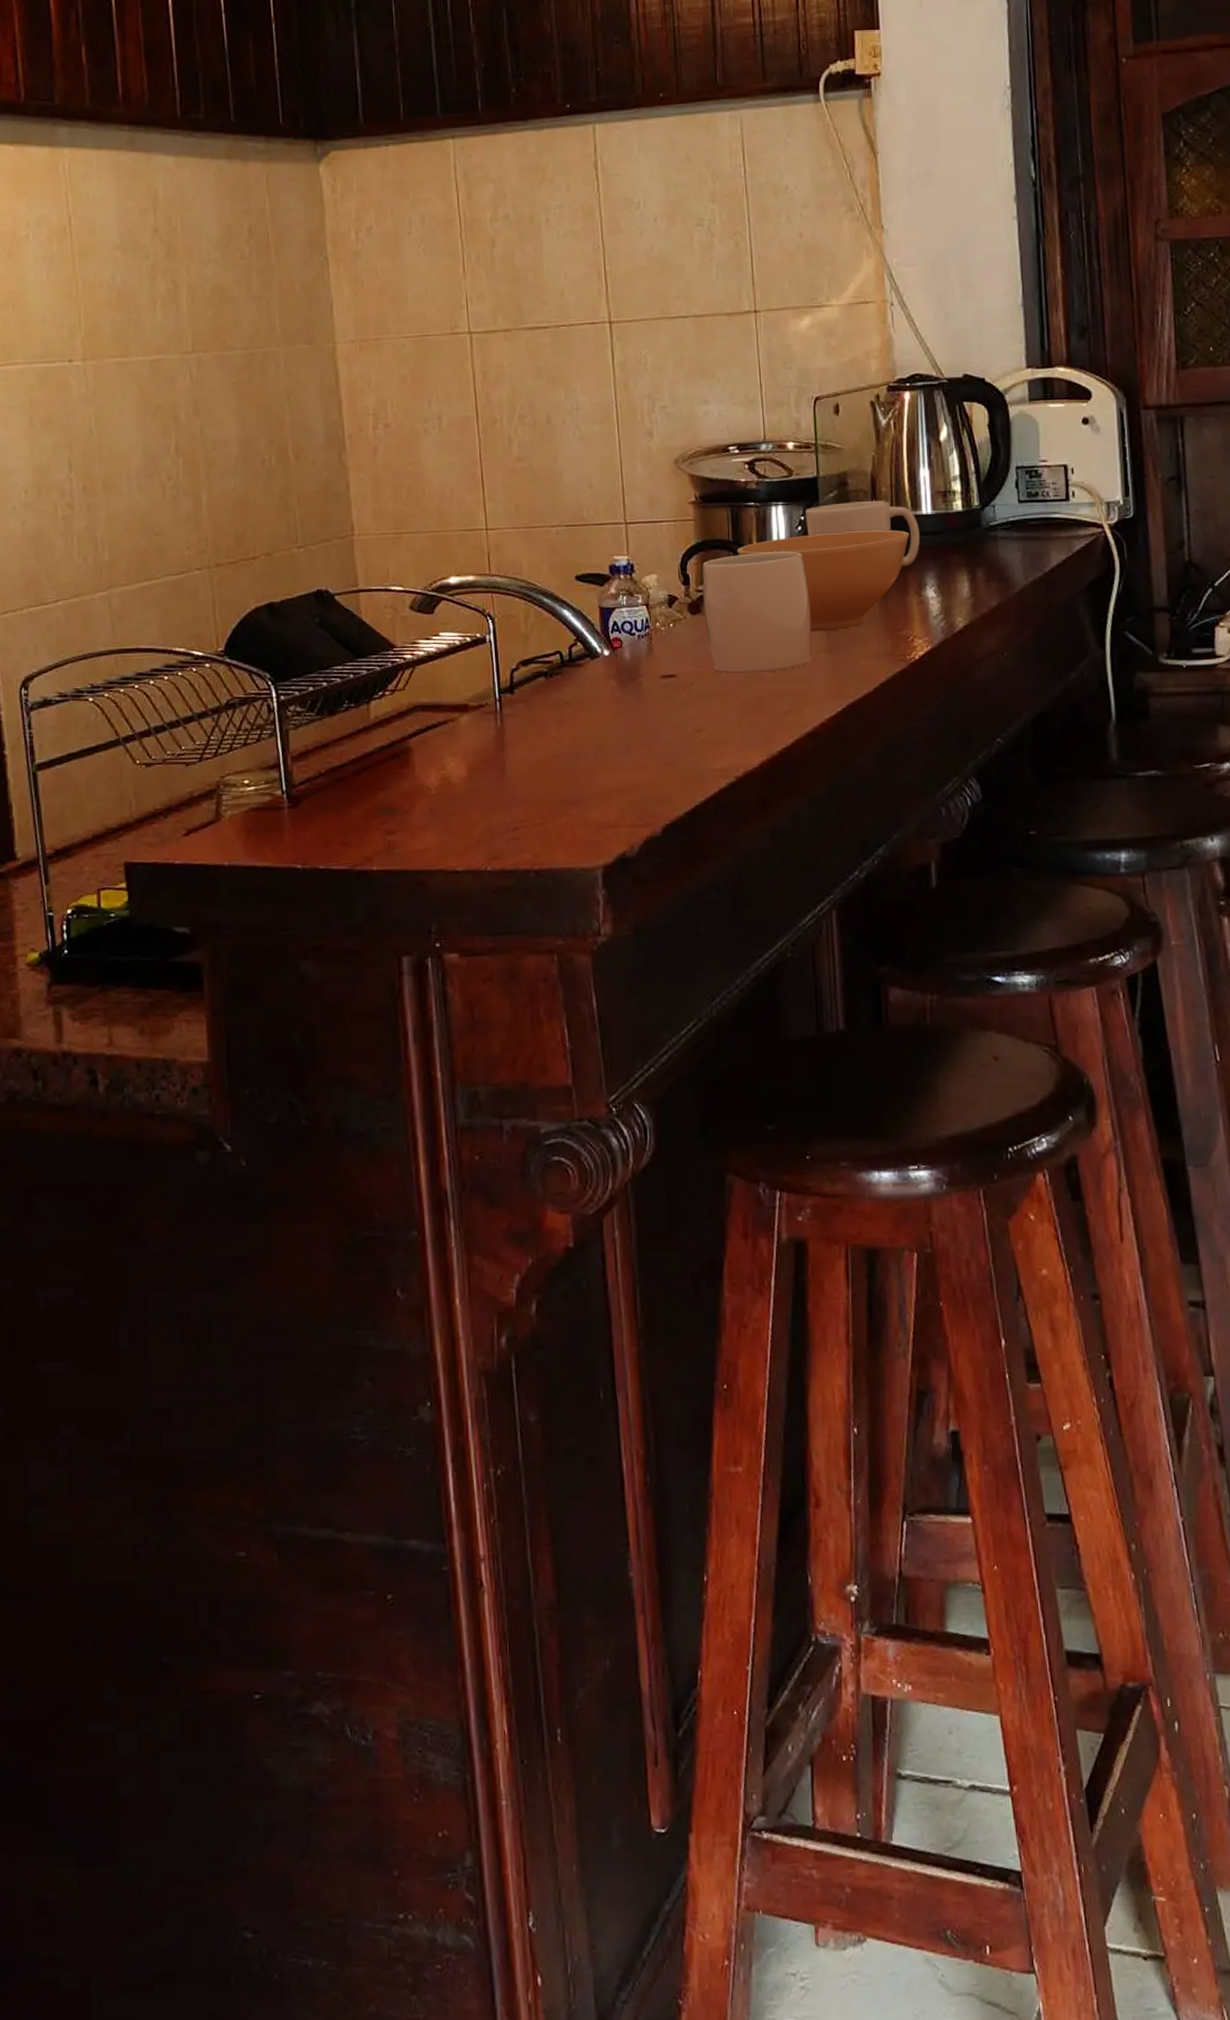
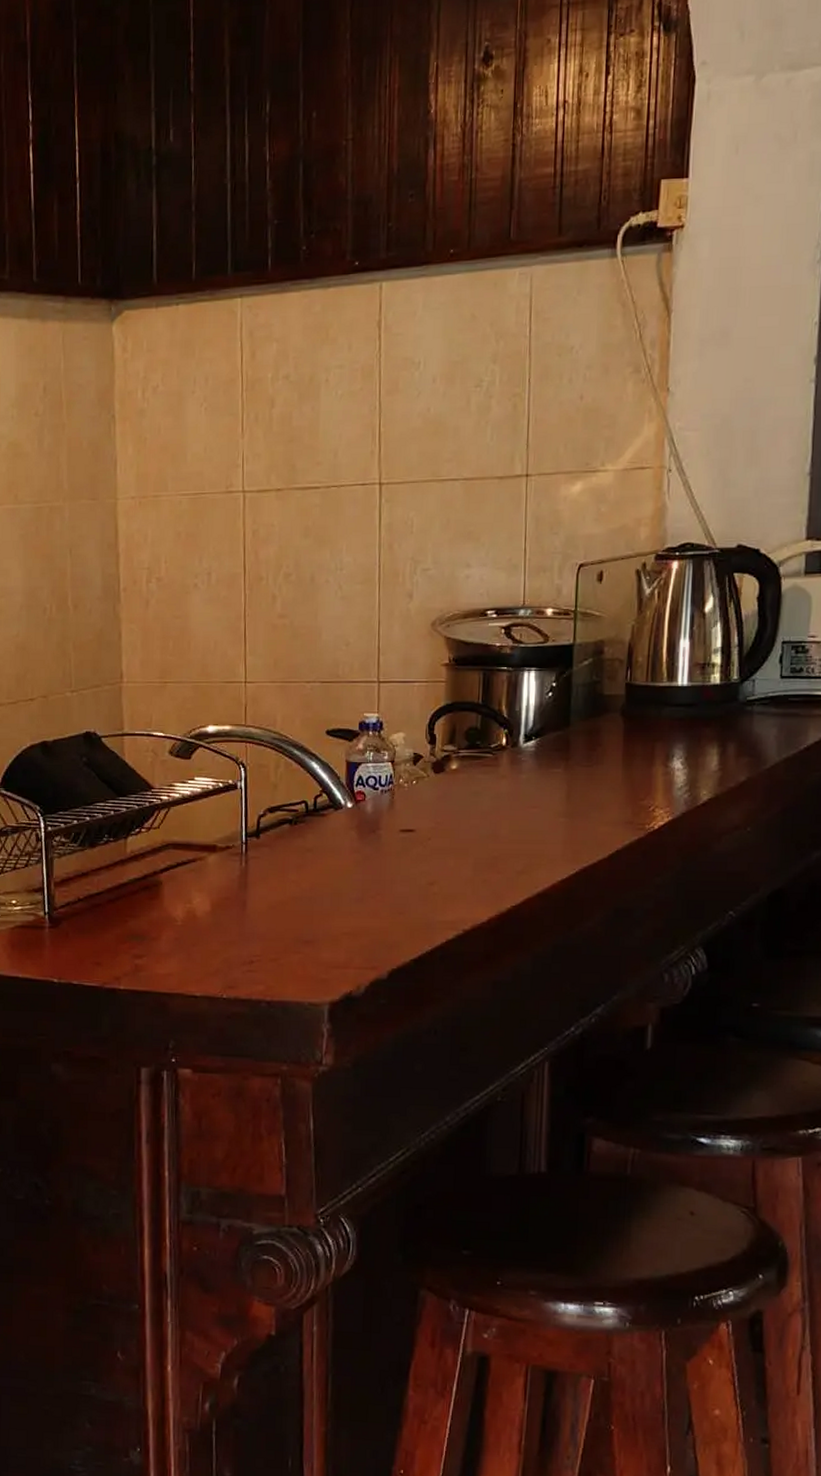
mug: present [702,551,812,675] -> none [447,716,554,833]
bowl: present [736,529,910,632] -> none [485,700,662,797]
mug: present [805,500,921,567] -> none [557,670,674,737]

